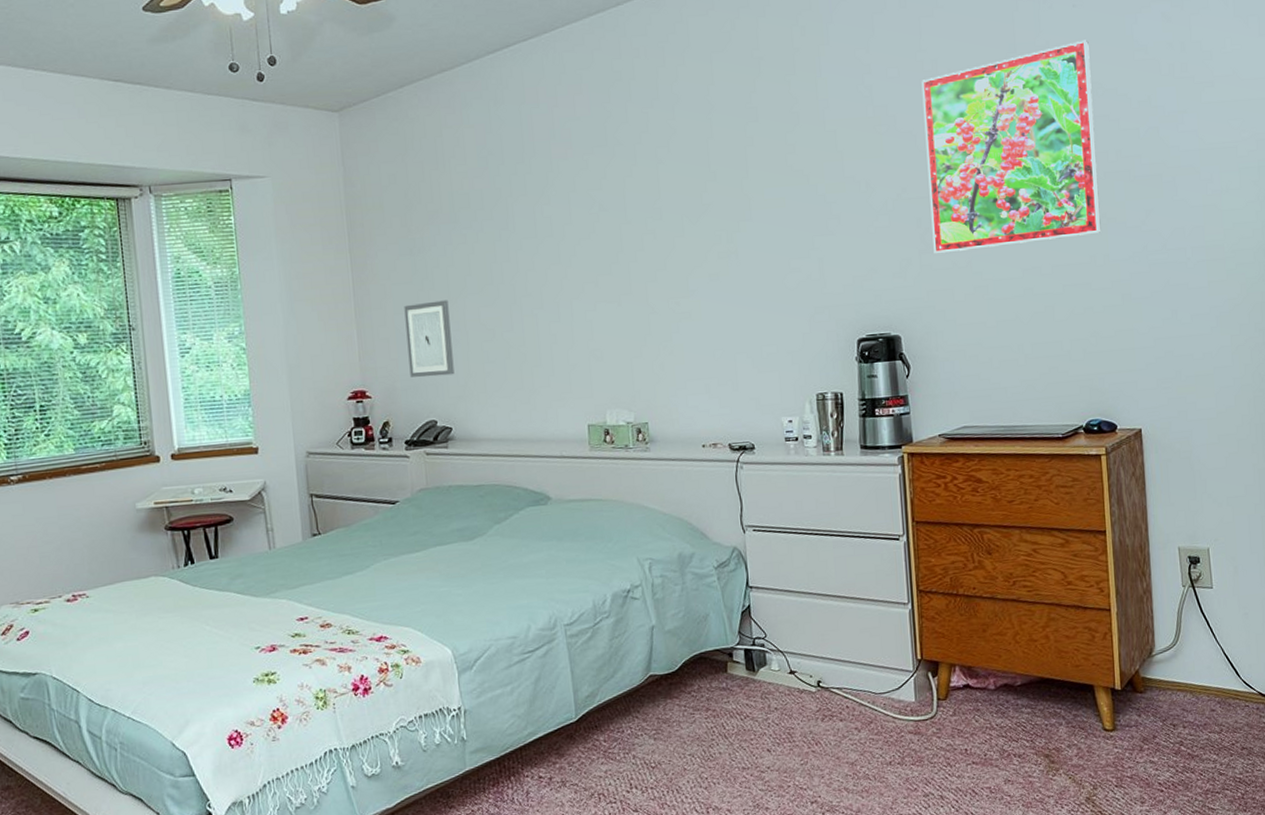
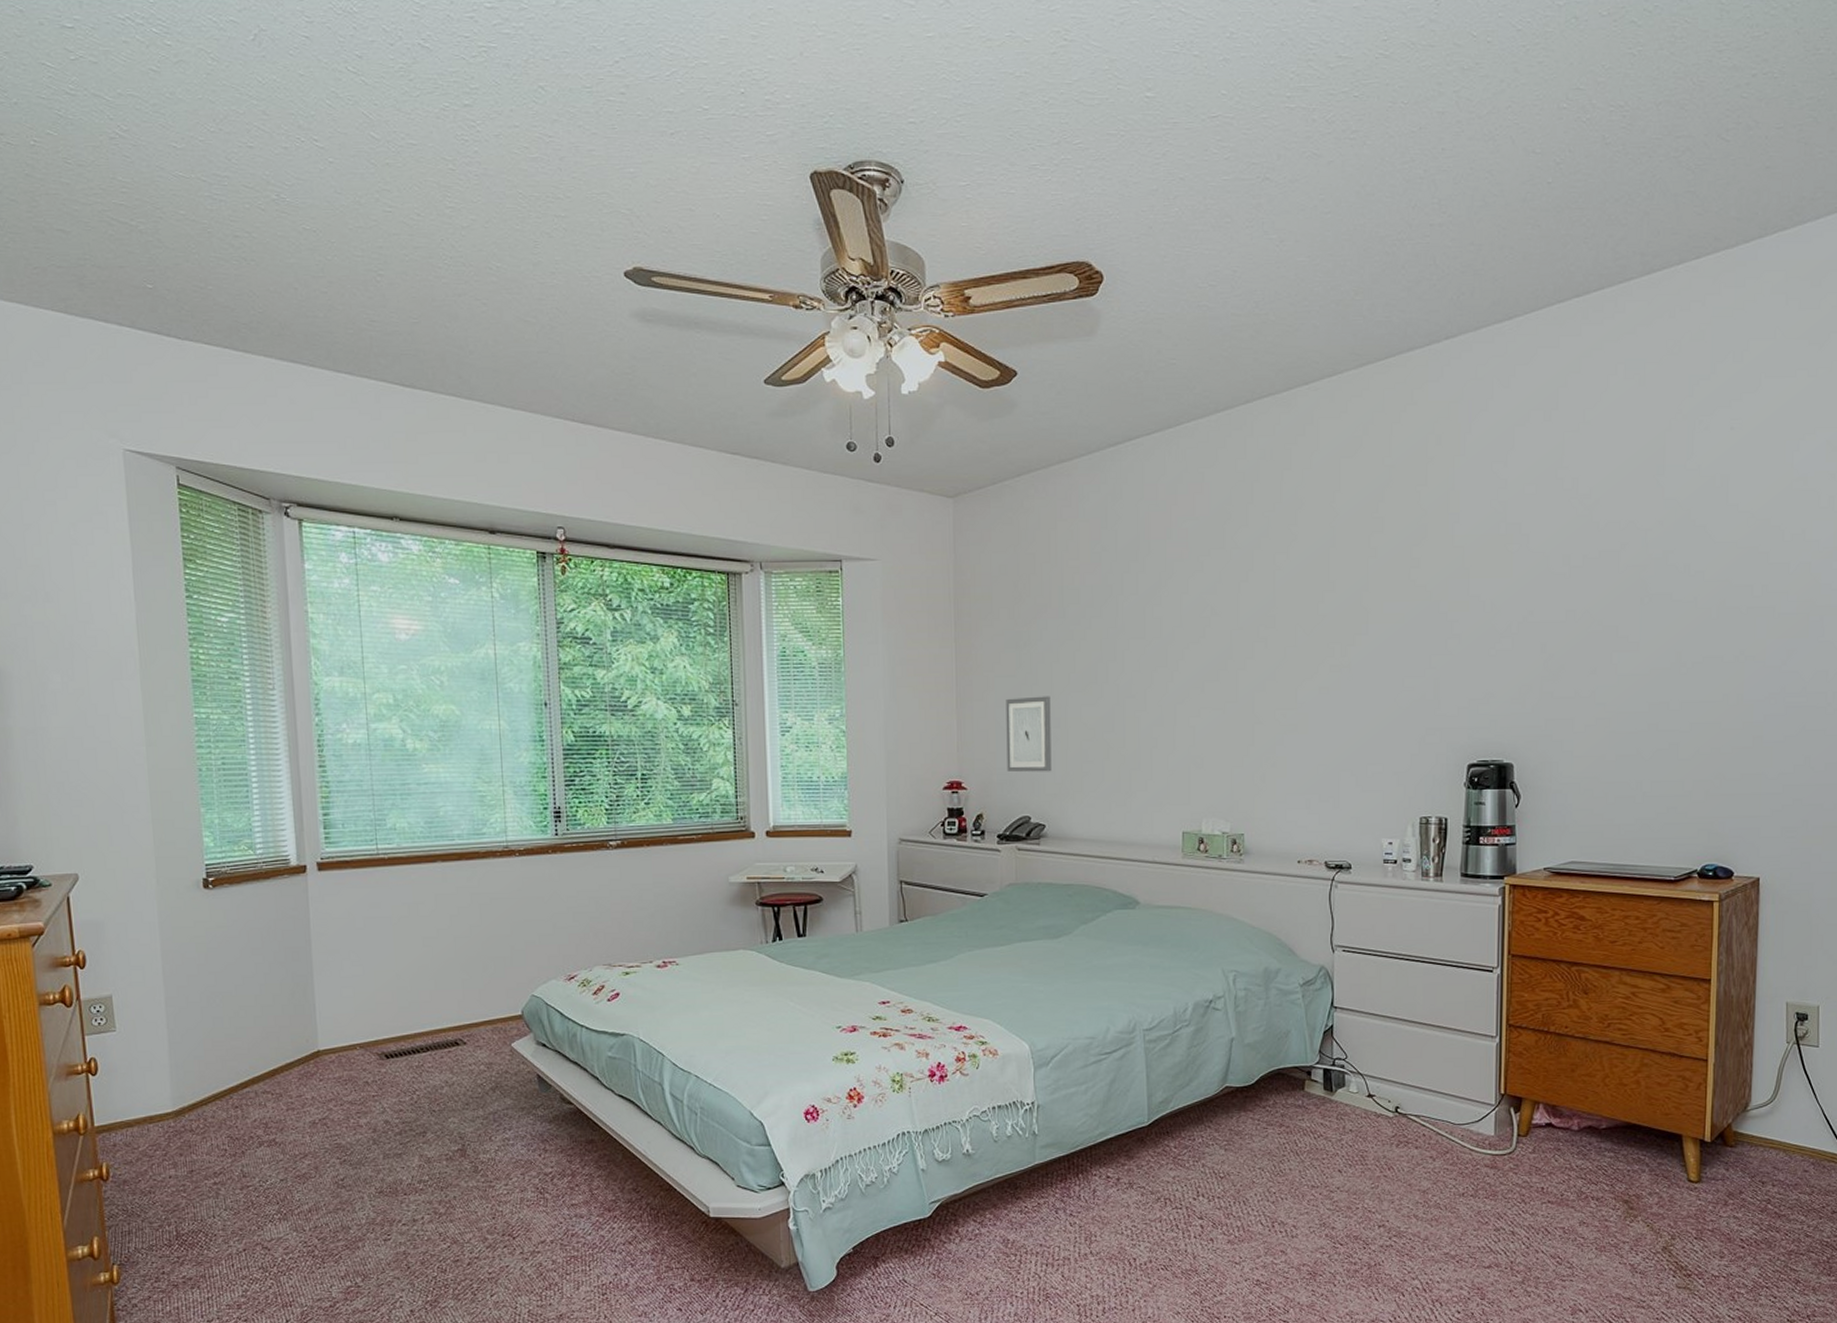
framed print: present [921,39,1102,254] -> none [1556,465,1744,682]

